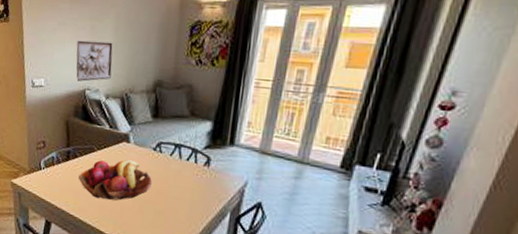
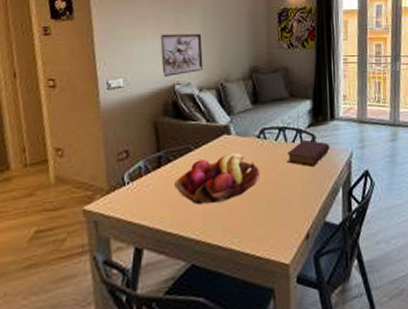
book: none [179,159,224,188] -> present [288,139,330,168]

